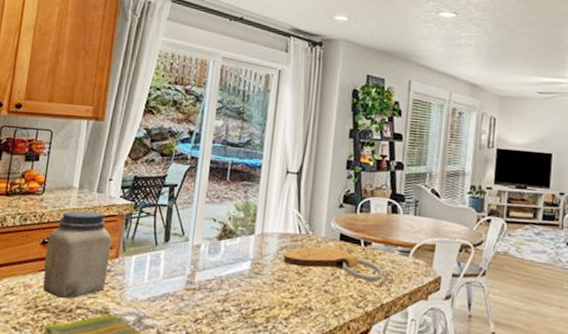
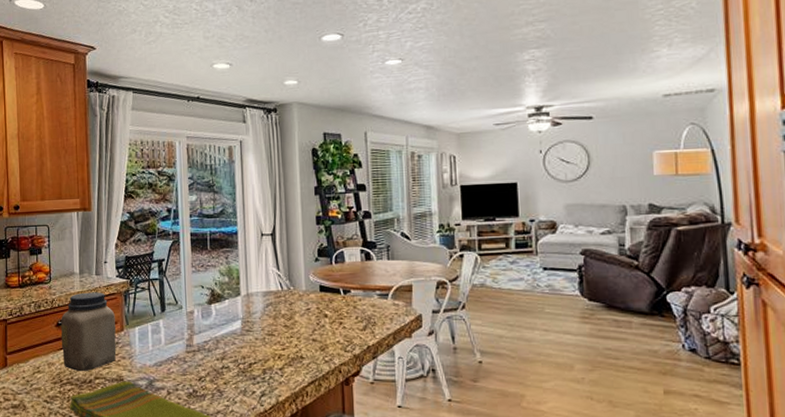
cutting board: present [283,247,383,282] -> none [270,300,365,326]

